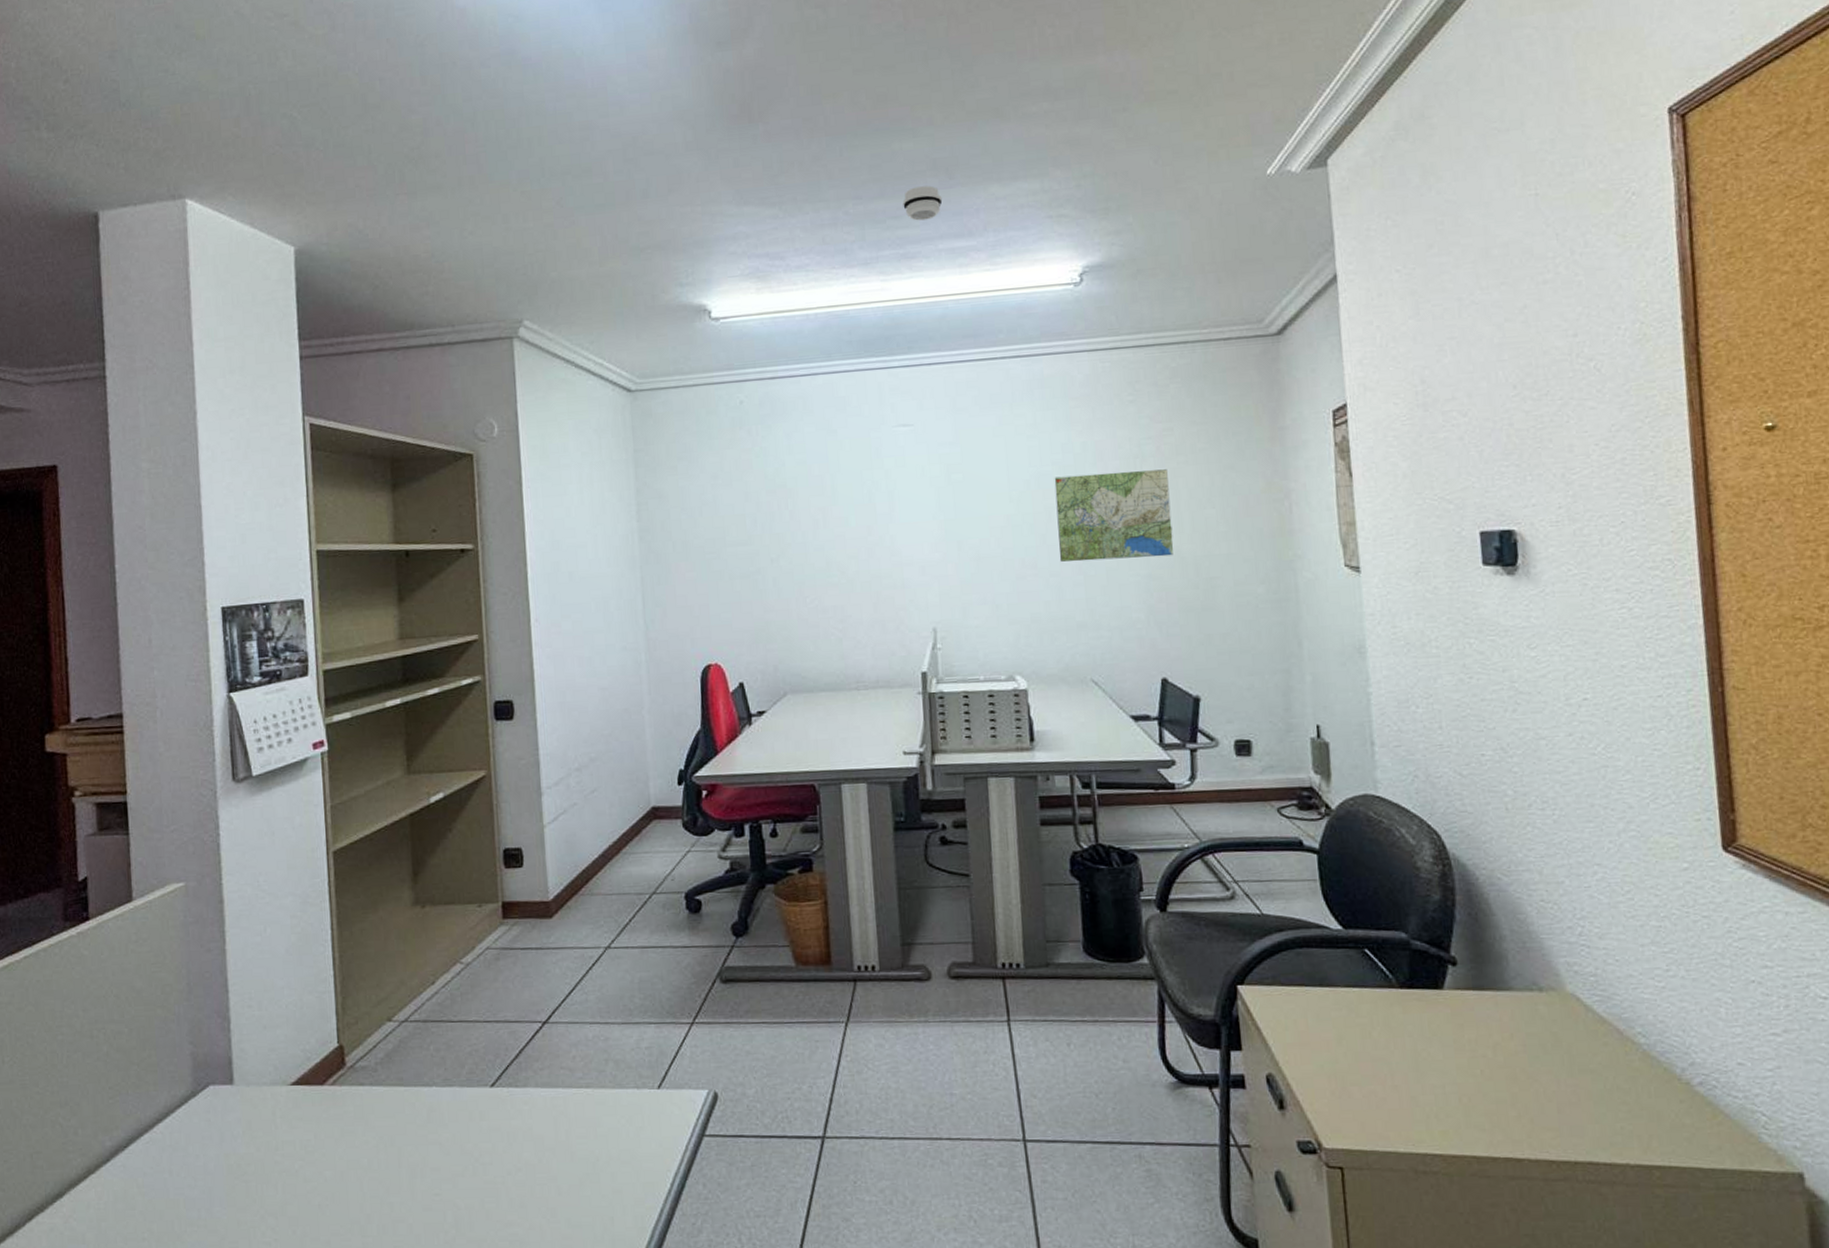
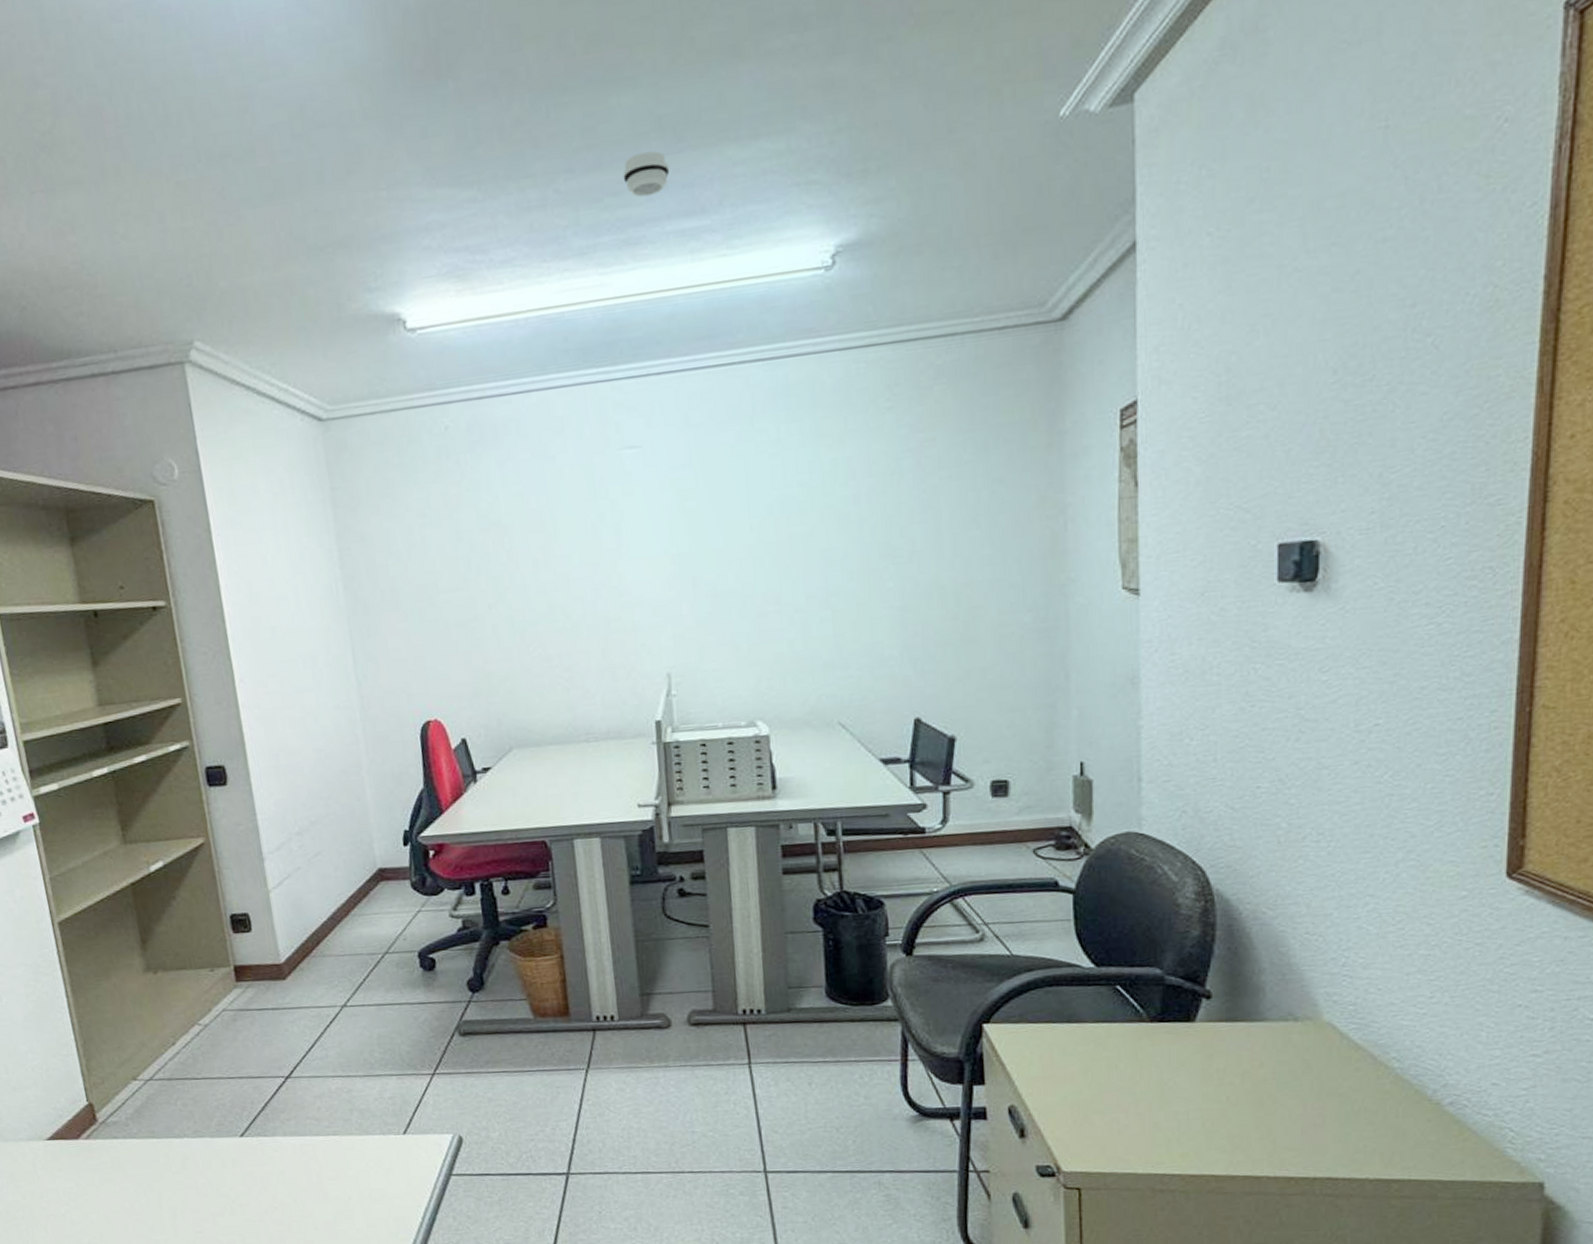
road map: present [1054,469,1174,562] -> none [800,486,932,596]

